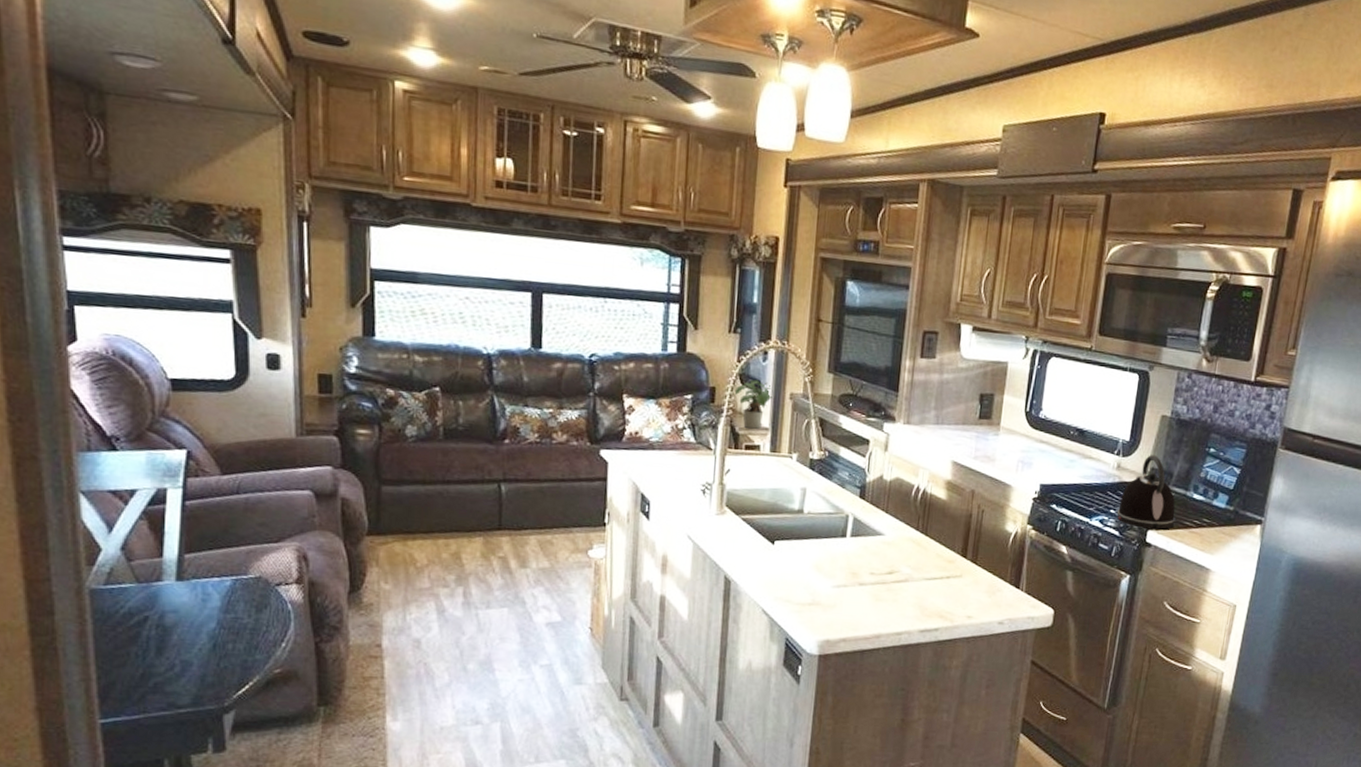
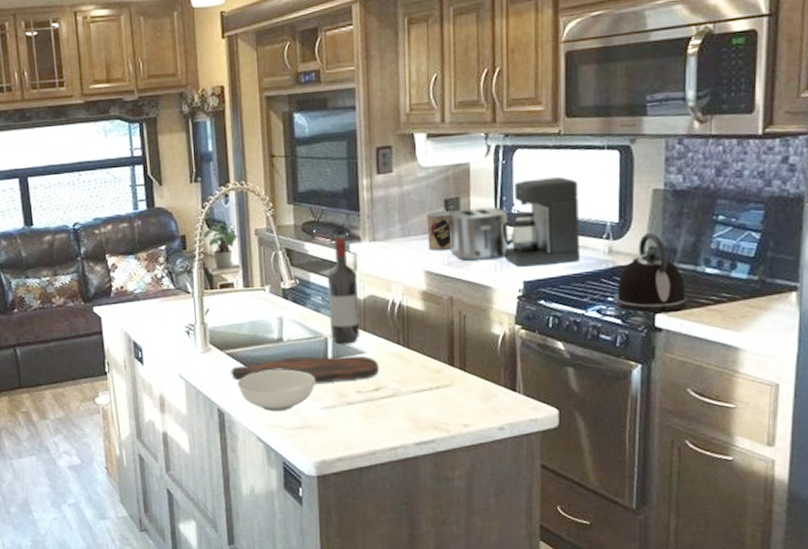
cutting board: none [744,530,895,561] -> present [231,355,379,383]
bowl: none [750,541,831,586] -> present [238,369,316,412]
wine bottle: none [852,414,887,523] -> present [327,237,360,343]
tin can: none [958,404,986,445] -> present [427,211,452,252]
toaster: none [978,406,1035,459] -> present [448,206,509,262]
coffee maker: none [1027,387,1100,473] -> present [503,177,581,267]

